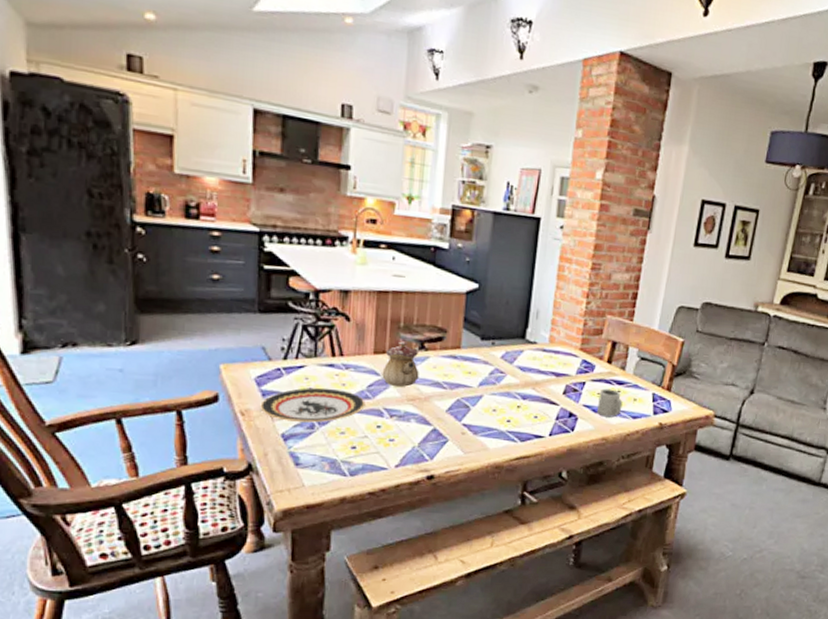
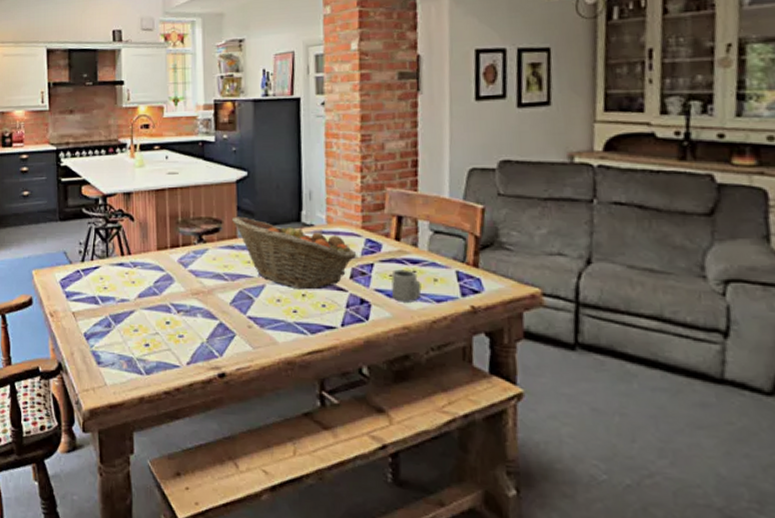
plate: present [260,387,365,423] -> none [65,286,154,321]
teapot: present [382,341,419,387] -> none [166,236,200,281]
fruit basket: none [458,327,572,403] -> present [232,216,357,290]

